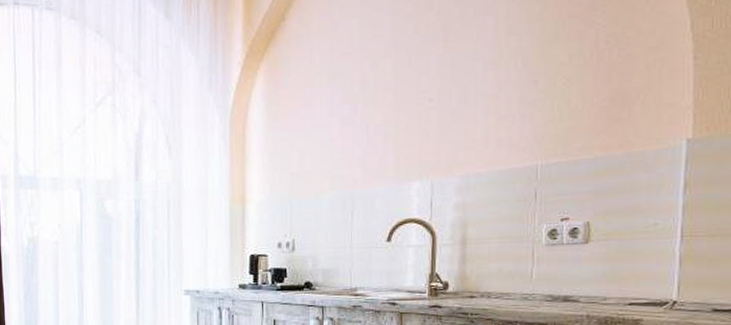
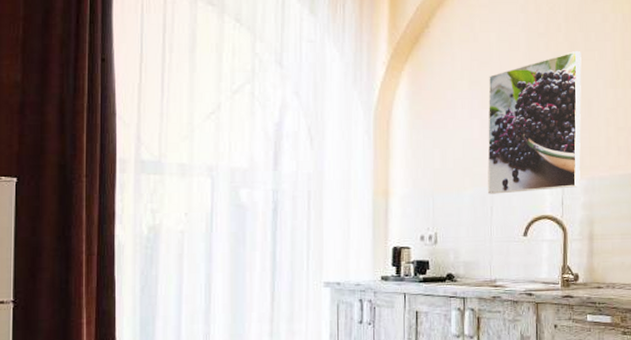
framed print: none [347,29,457,197] -> present [487,50,582,194]

